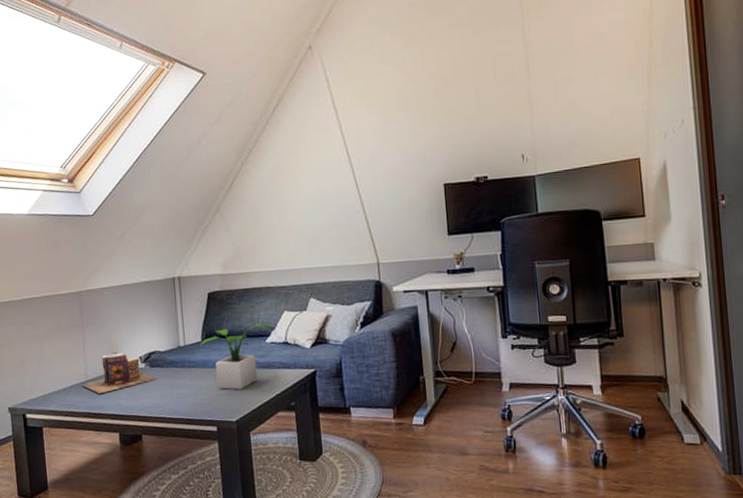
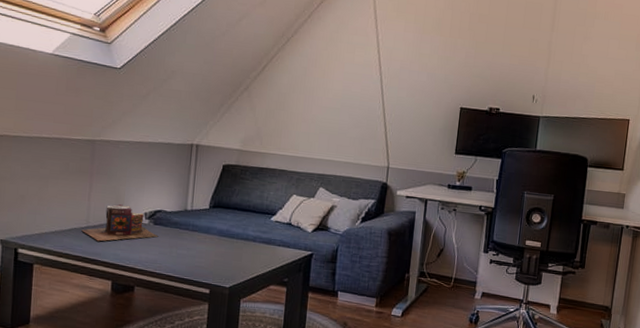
potted plant: present [200,323,275,390] -> none [207,201,282,260]

